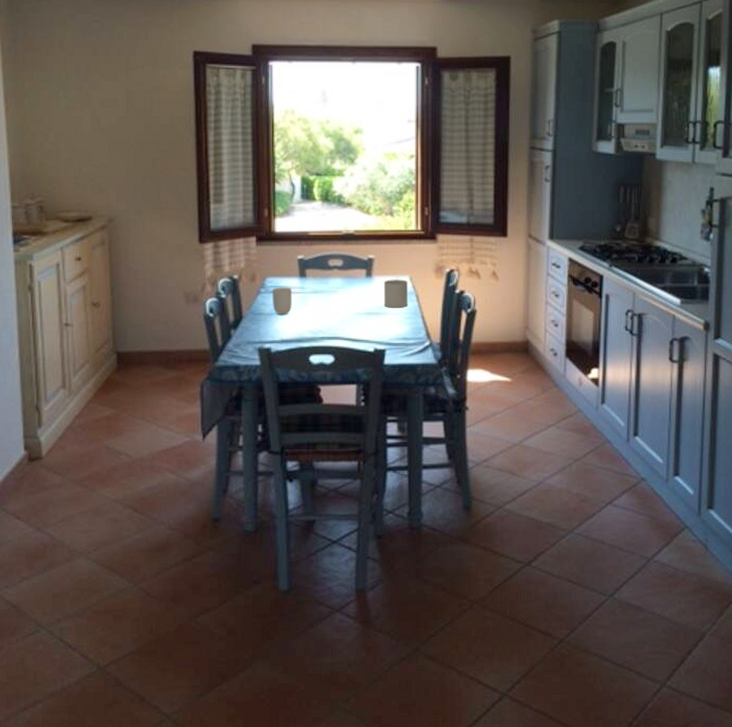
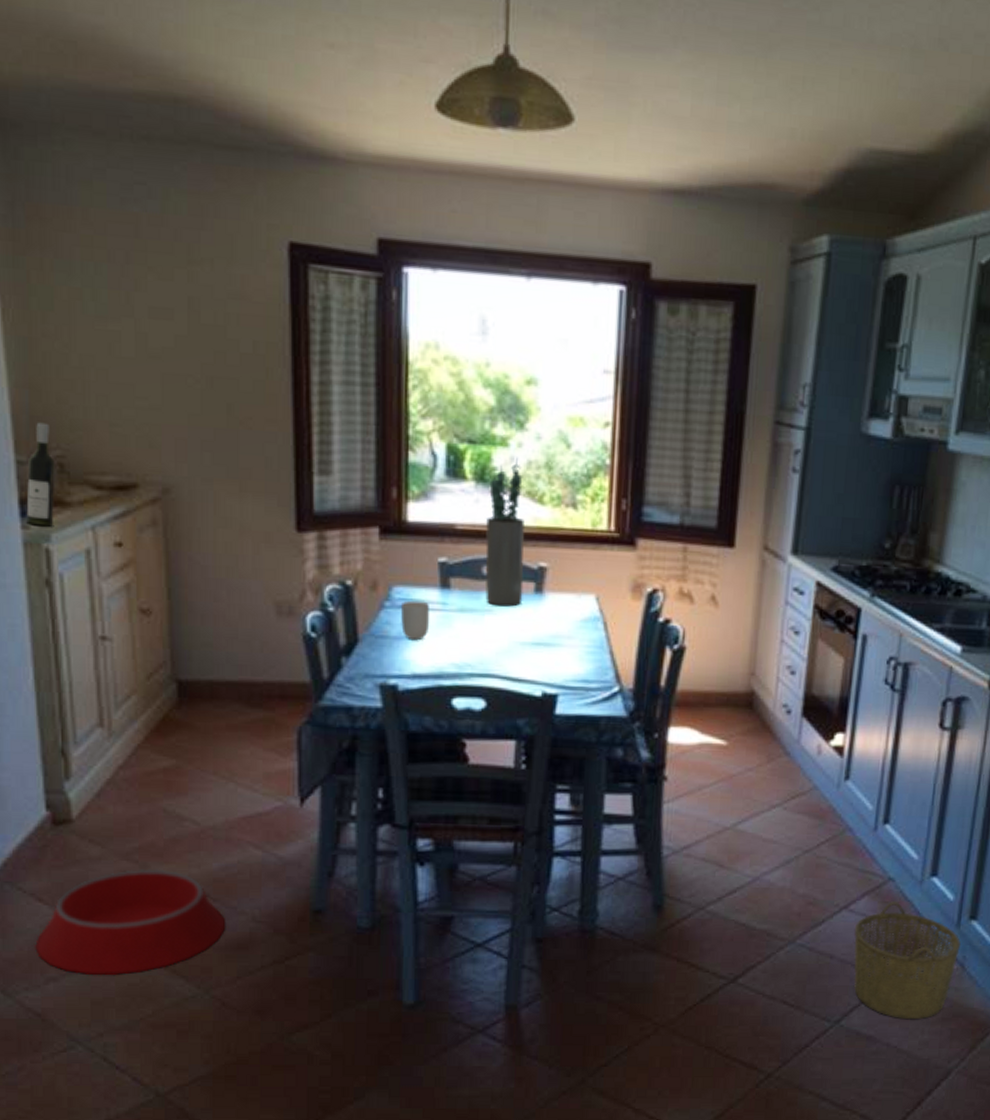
pet bowl: none [14,491,149,575] -> present [35,869,225,976]
bottle: none [17,180,37,250] -> present [26,422,55,528]
vase: none [329,183,358,288] -> present [484,457,526,607]
mug: present [383,279,409,308] -> none [557,598,593,639]
basket: none [618,497,702,592] -> present [854,901,960,1020]

